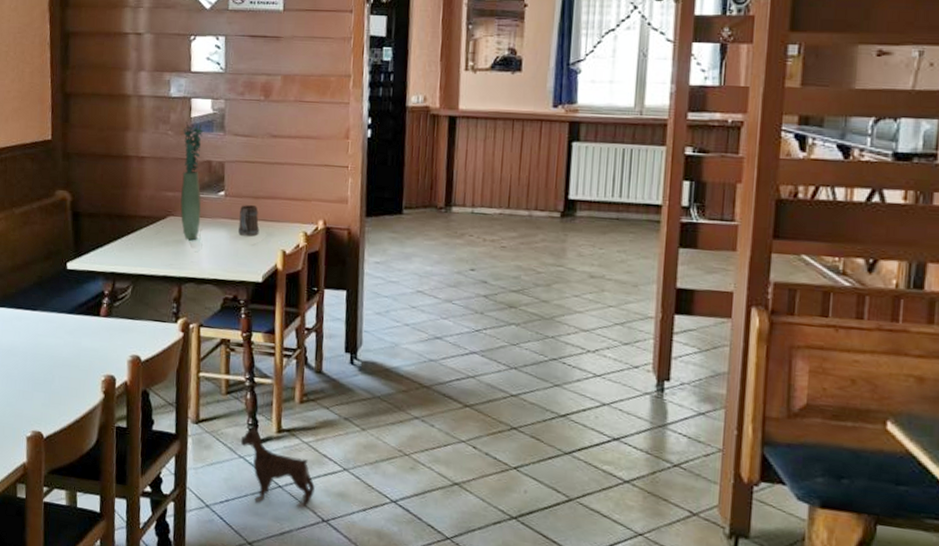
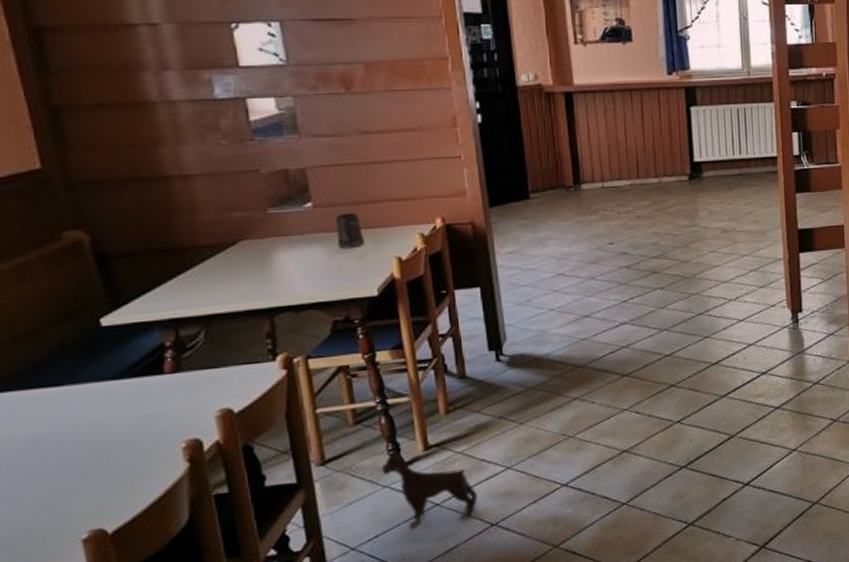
vase: present [180,121,203,241] -> none [241,126,287,265]

